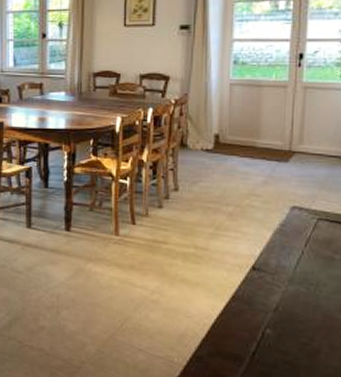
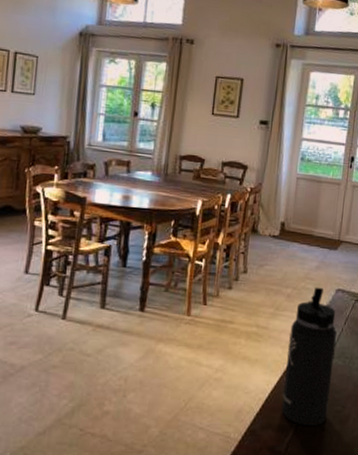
thermos bottle: none [231,204,296,358] -> present [281,287,337,426]

